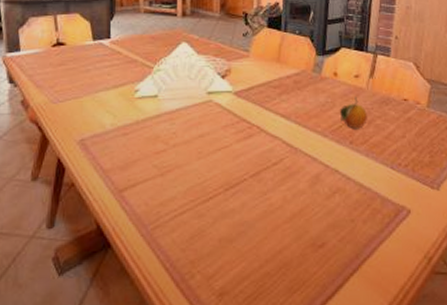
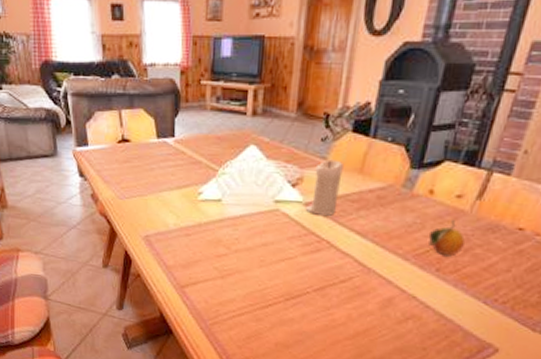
candle: none [235,52,264,102] -> present [305,159,344,216]

